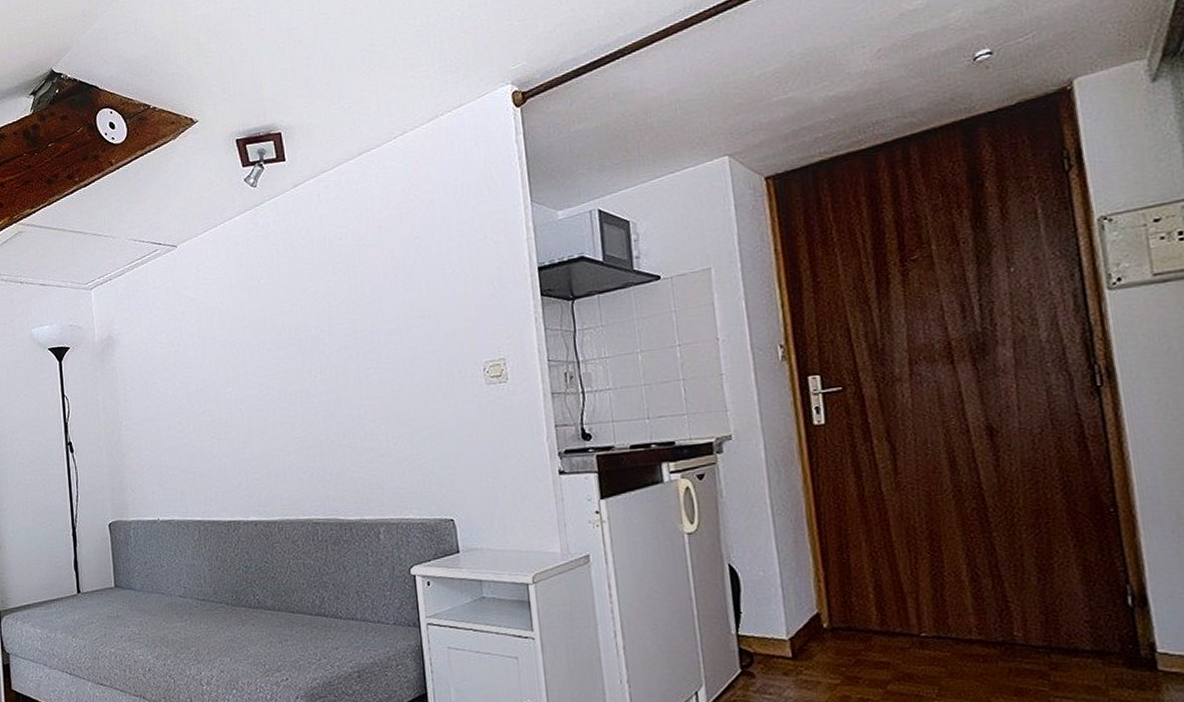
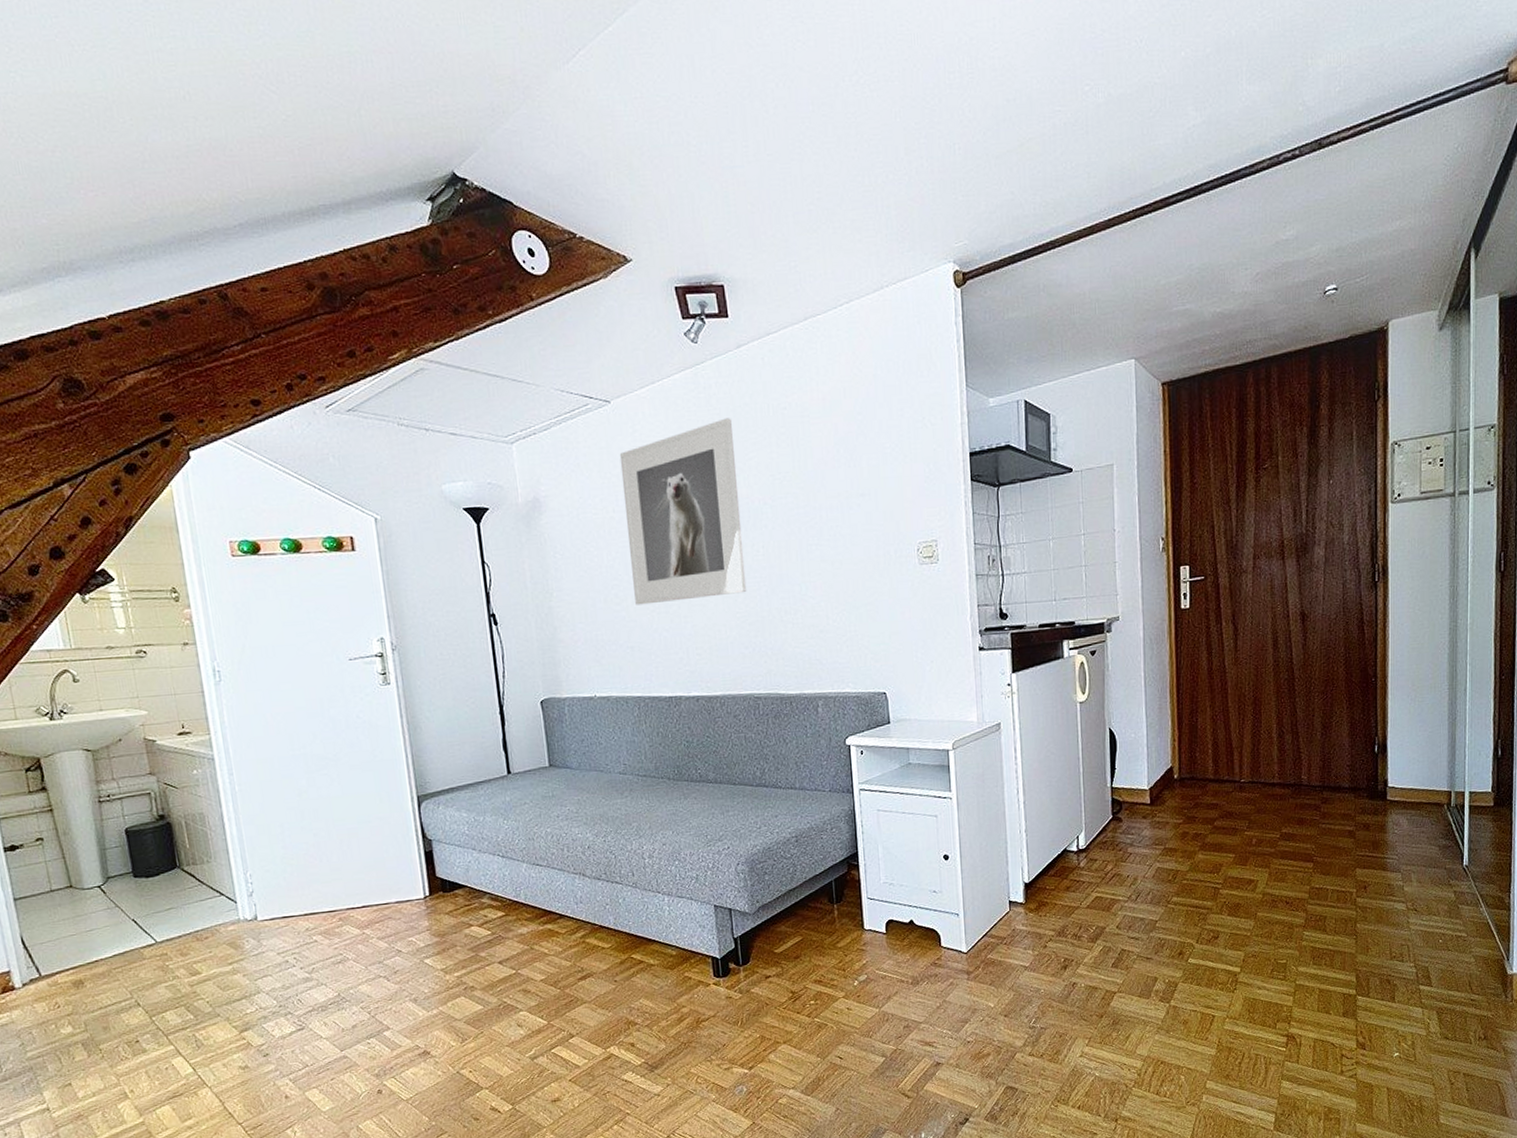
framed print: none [184,252,305,432] -> present [619,418,747,605]

